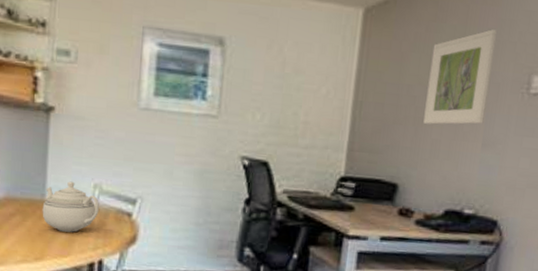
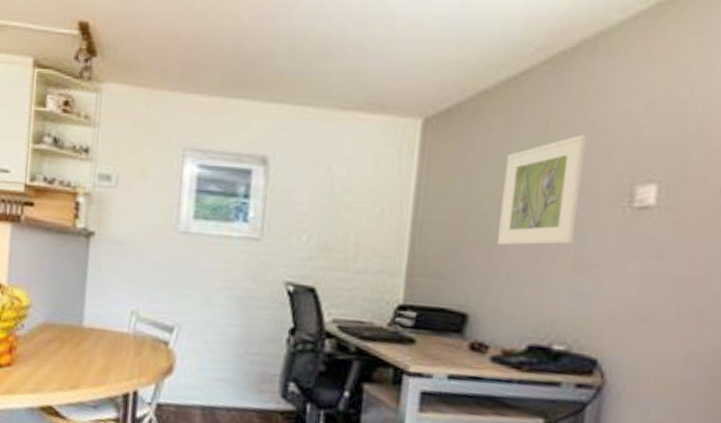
teapot: present [42,181,99,232] -> none [79,307,136,361]

